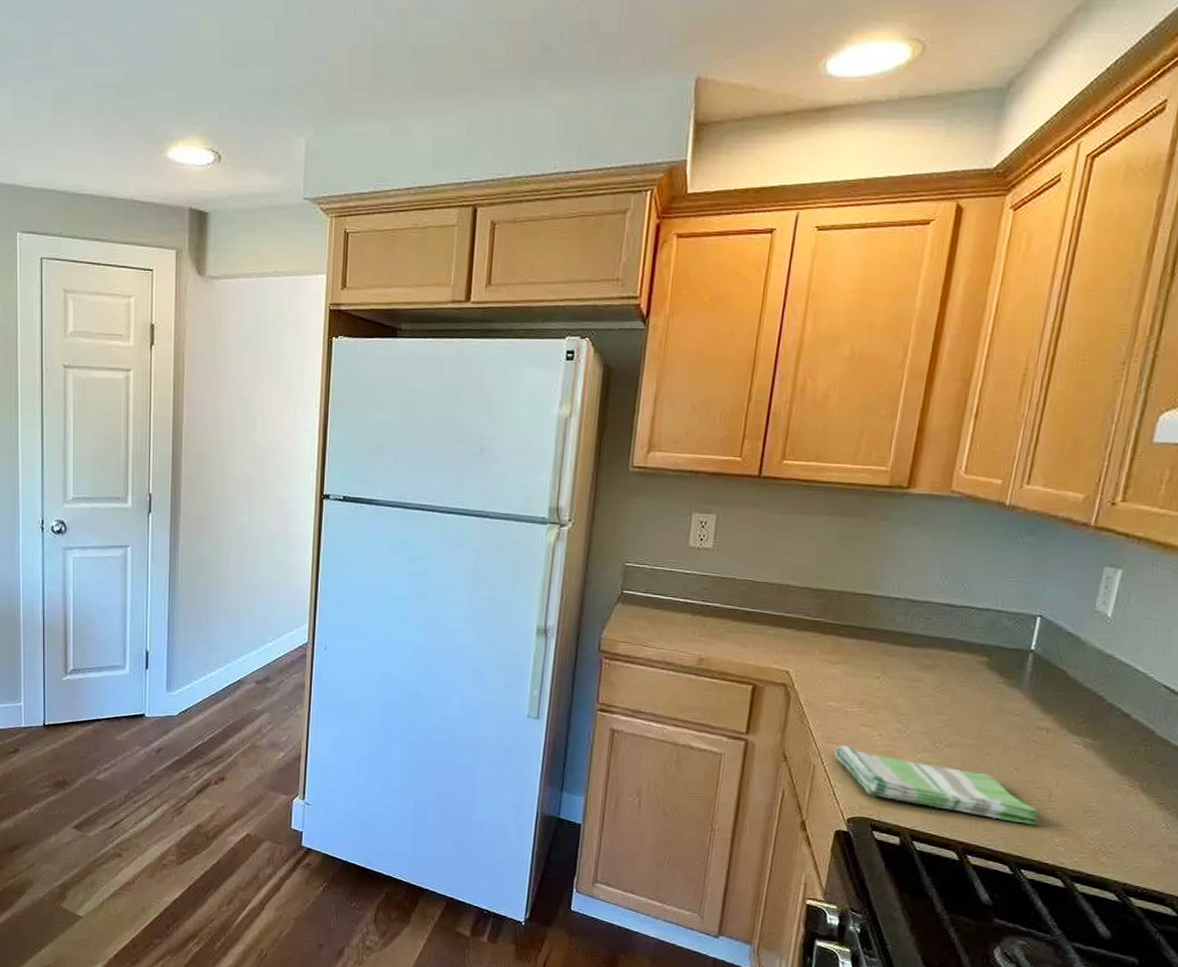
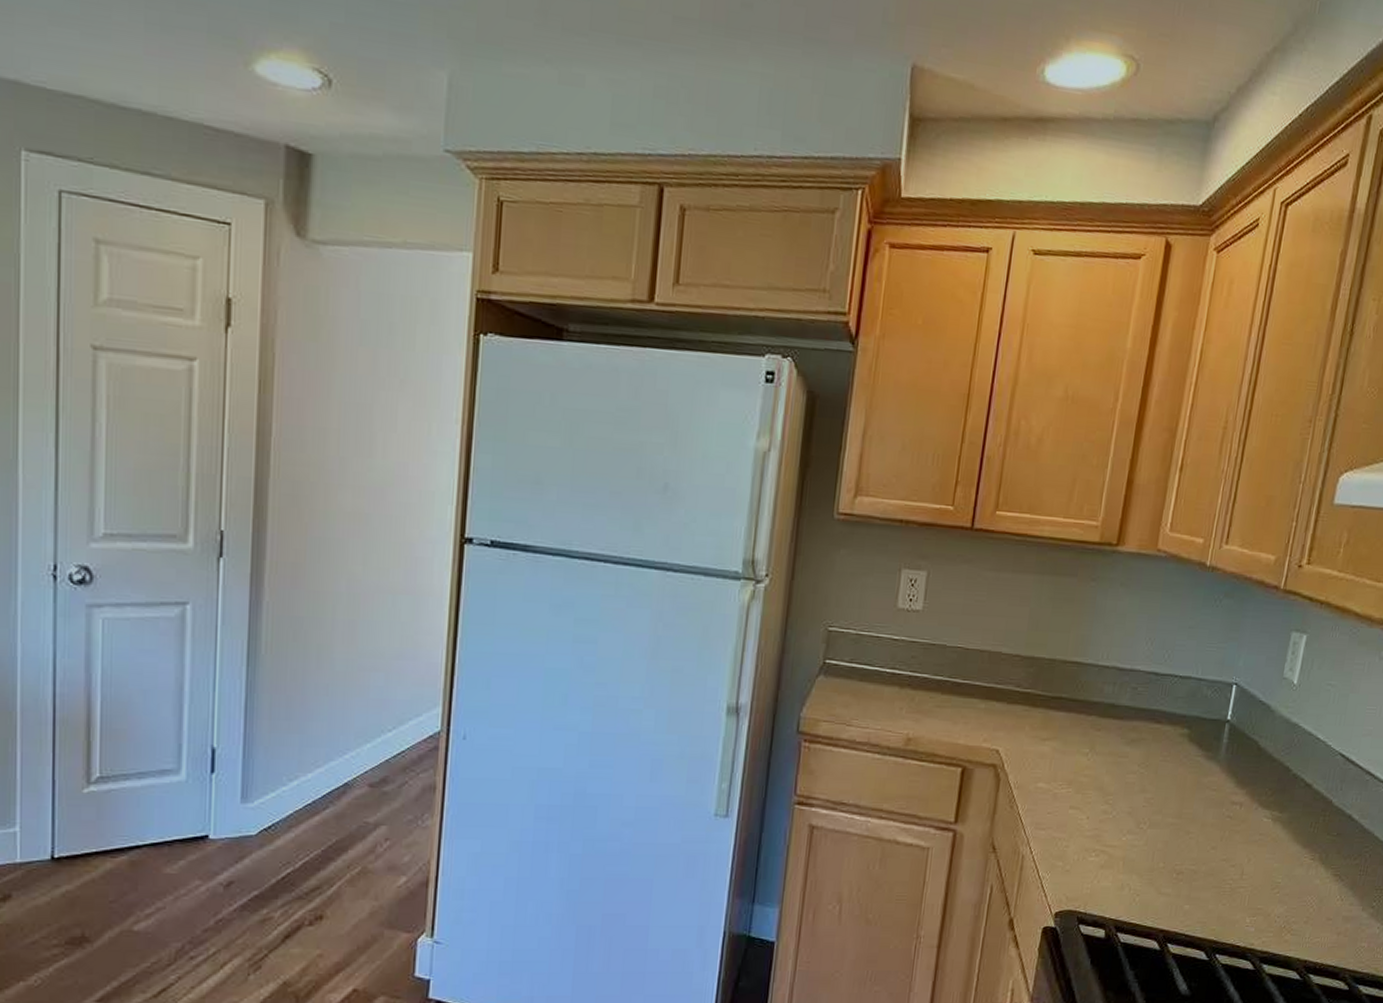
dish towel: present [834,745,1040,825] -> none [1043,831,1233,906]

